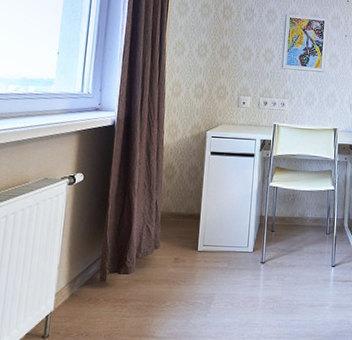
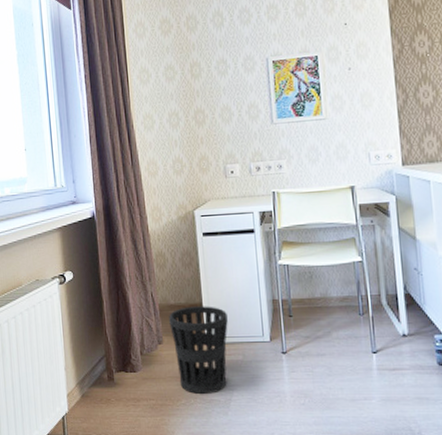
wastebasket: none [167,216,220,297] -> present [169,306,228,394]

